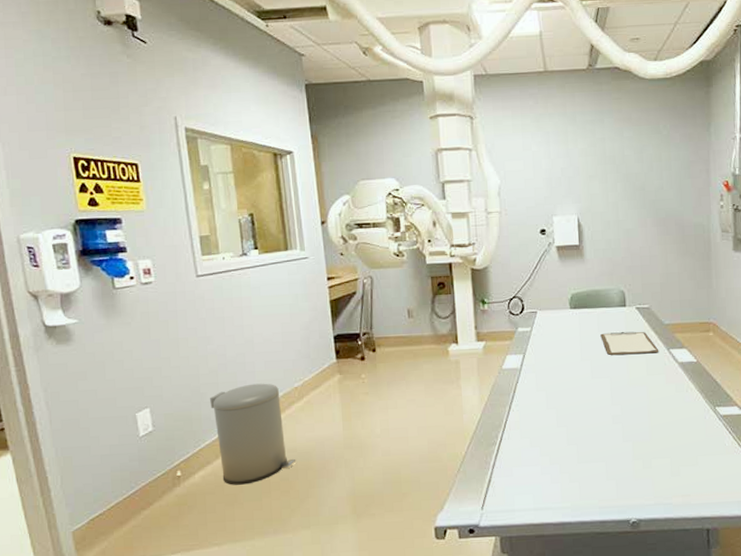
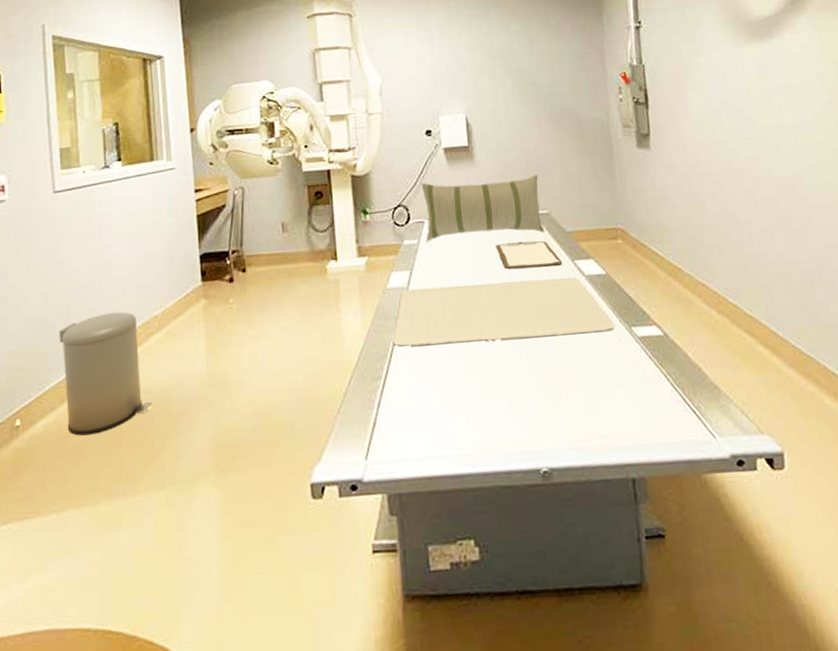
bath mat: none [506,363,703,418] -> present [392,277,616,346]
pillow: none [536,273,645,330] -> present [422,175,545,242]

